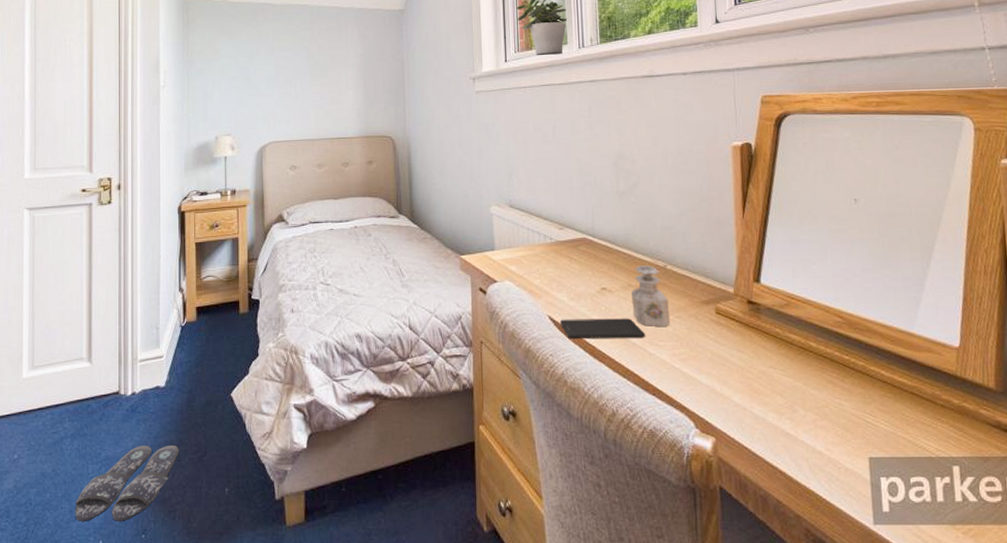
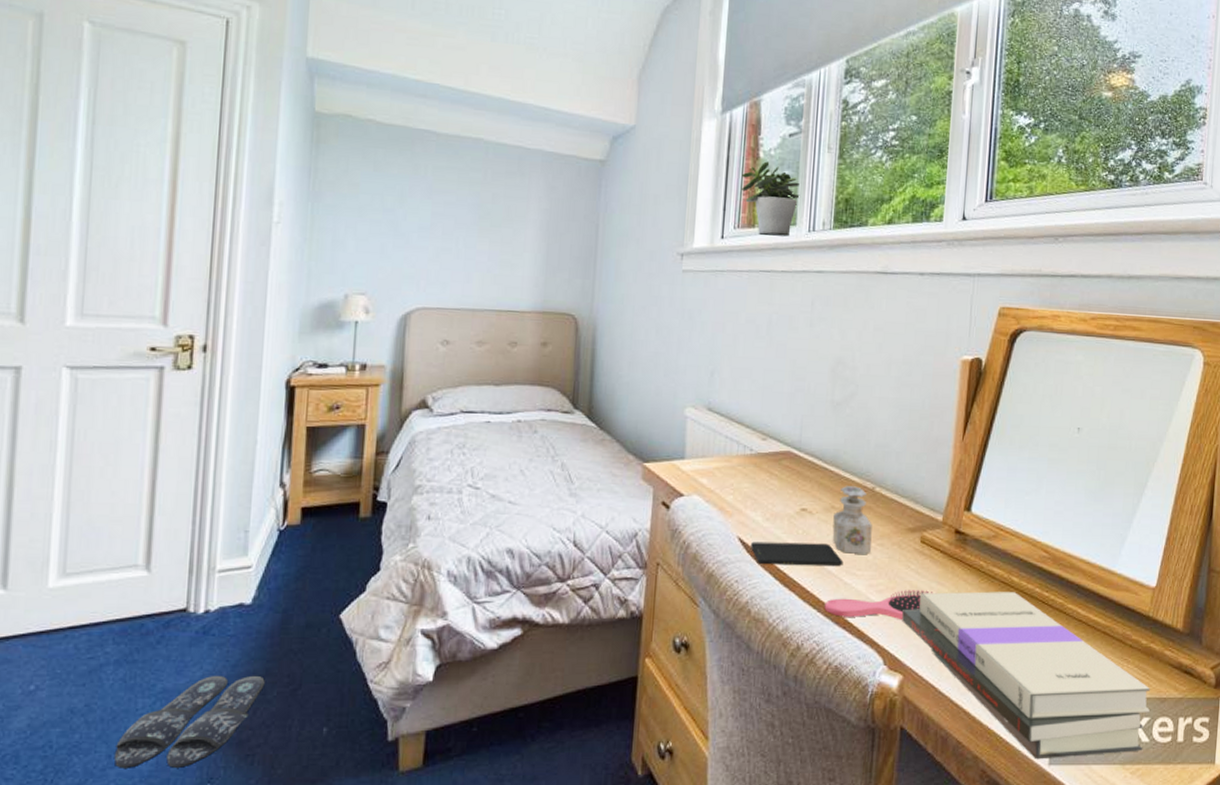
hairbrush: none [633,357,738,386] -> present [824,590,937,621]
books: none [707,356,973,519] -> present [902,591,1150,760]

